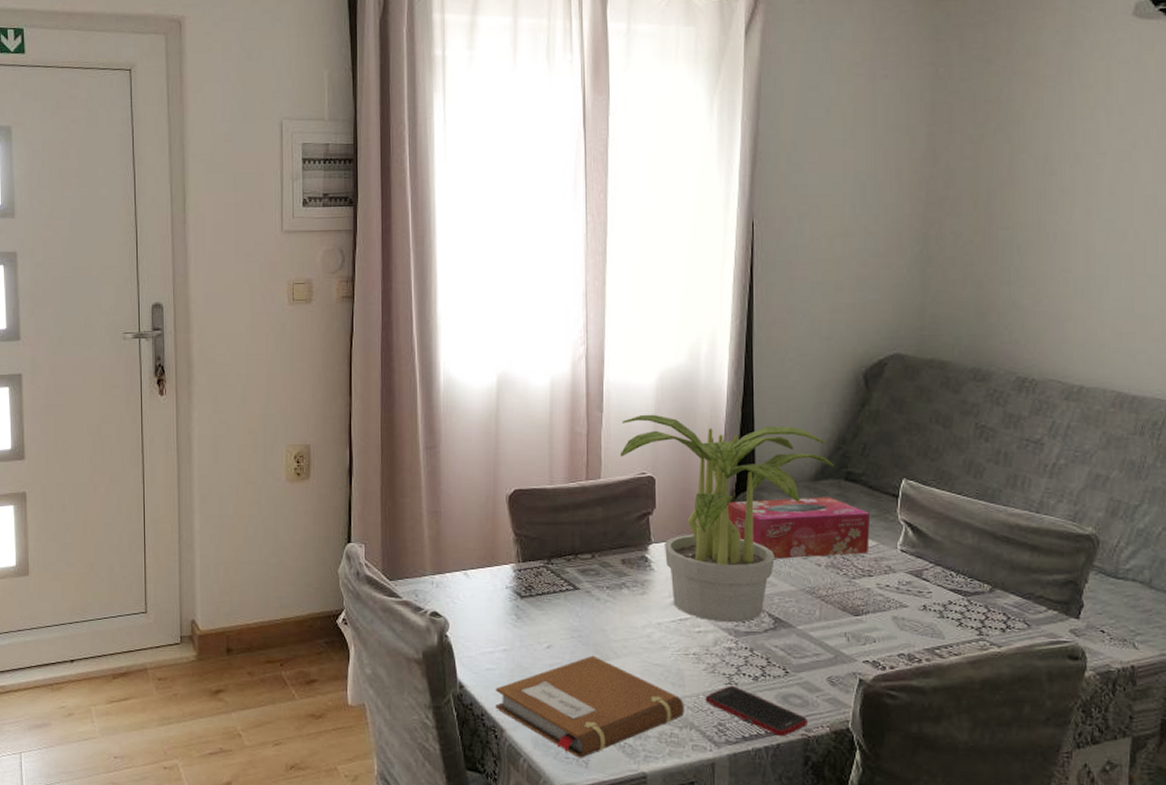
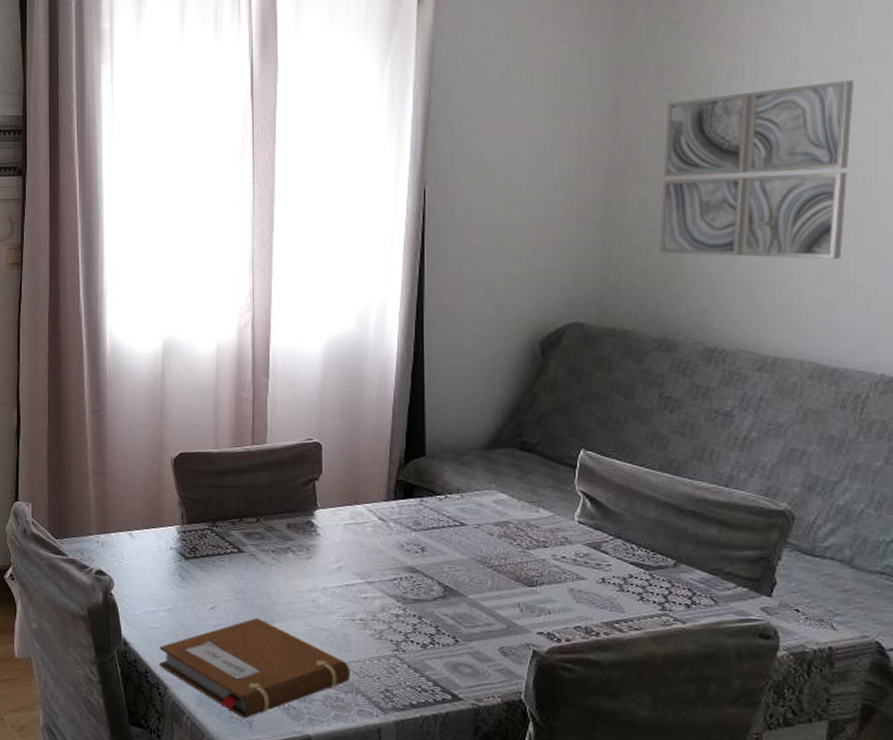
potted plant: present [619,414,833,623] -> none [285,380,507,590]
cell phone: present [705,686,807,737] -> none [371,653,478,706]
tissue box: present [727,497,871,559] -> none [396,466,546,528]
wall art: none [973,118,1149,291] -> present [659,80,854,259]

